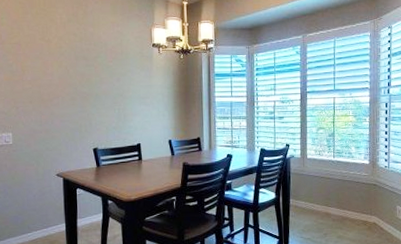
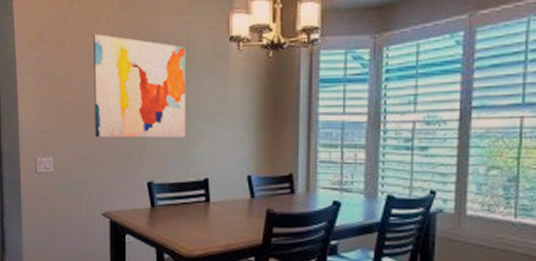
wall art: none [46,38,122,116] -> present [94,33,186,138]

